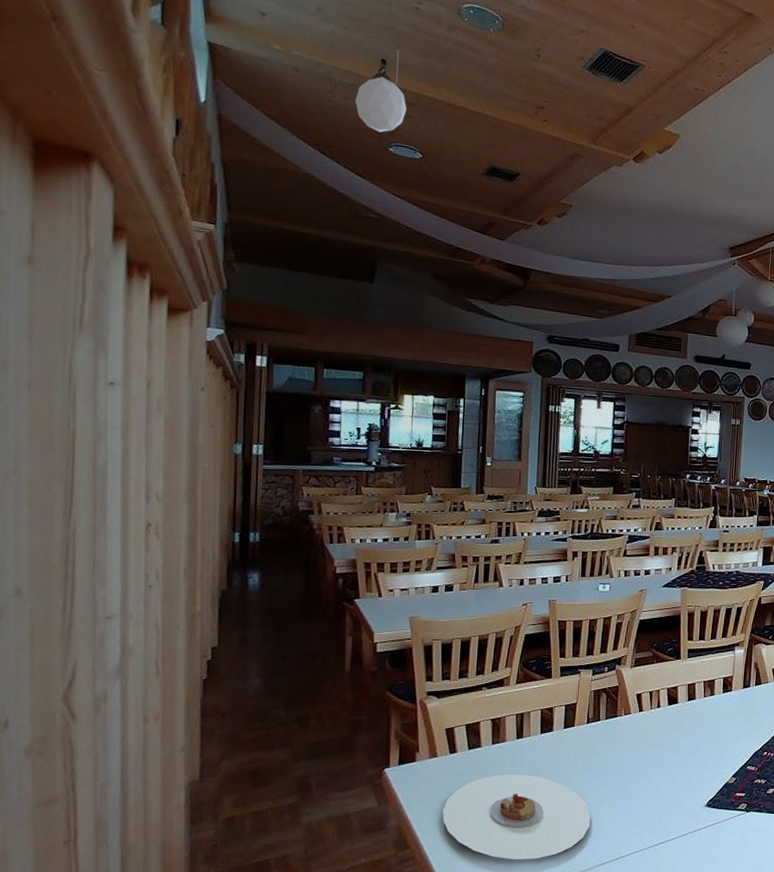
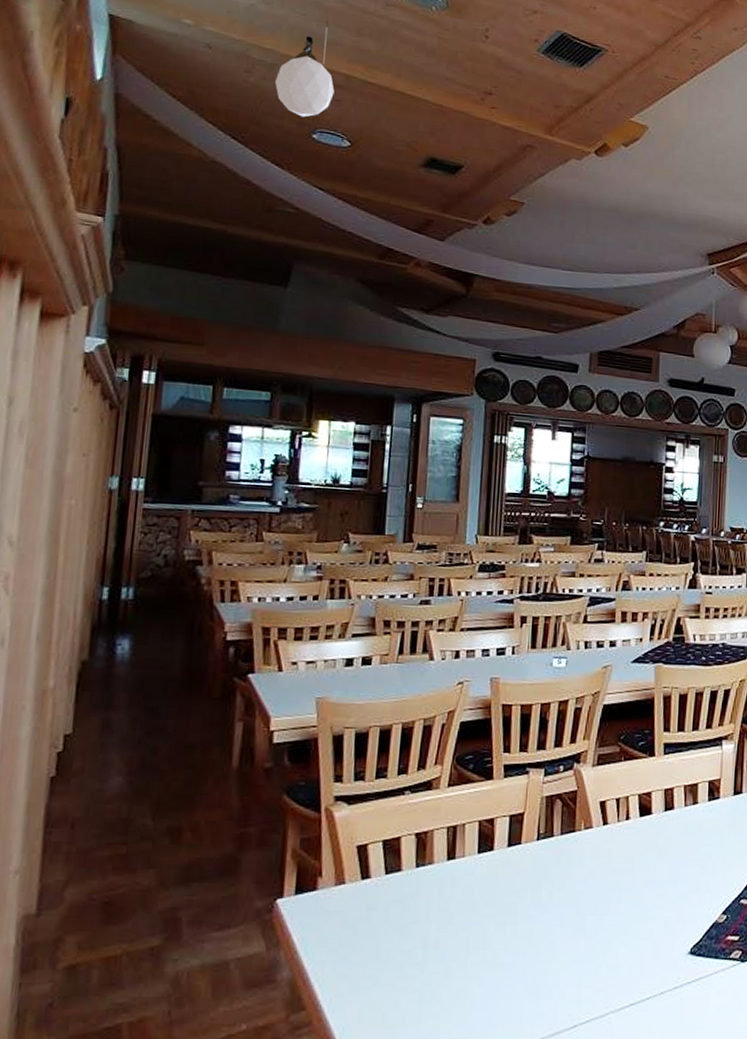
plate: present [442,774,590,860] -> none [349,908,541,1028]

